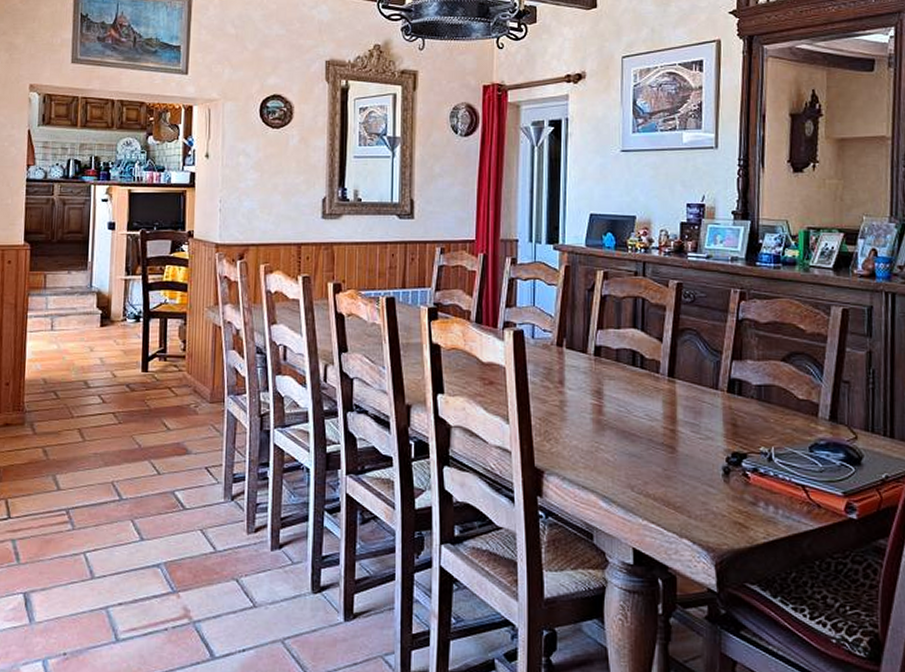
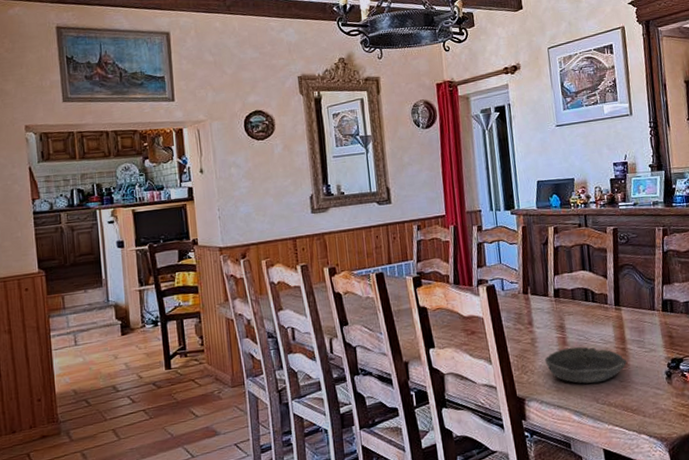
bowl: none [574,418,676,467] -> present [545,346,627,384]

